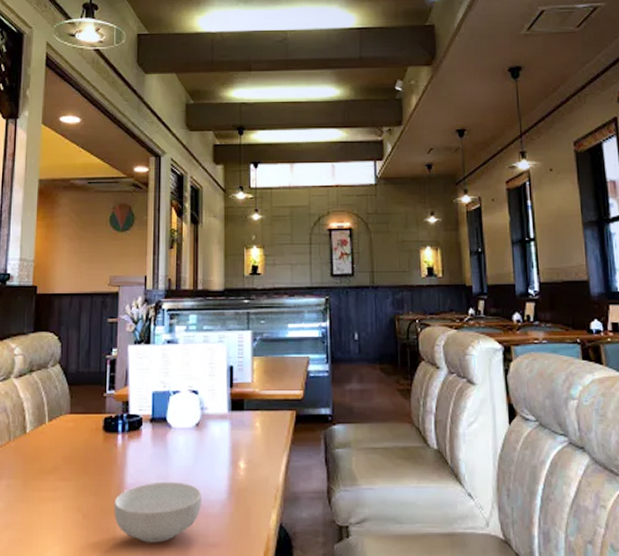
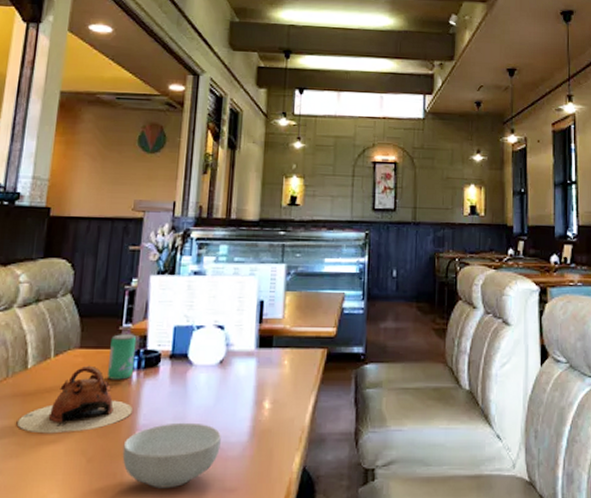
teapot: none [20,429,120,492] -> present [16,365,132,434]
beverage can: none [96,400,120,442] -> present [108,334,137,380]

